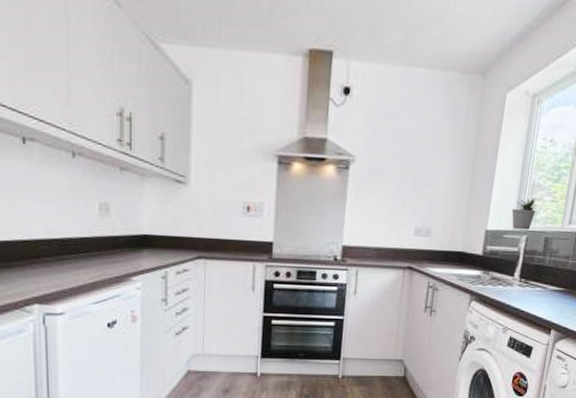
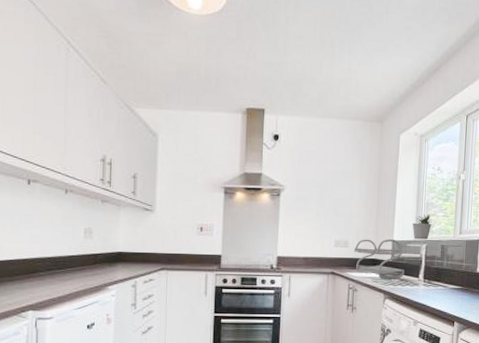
dish rack: none [437,227,498,277] -> present [354,239,405,279]

